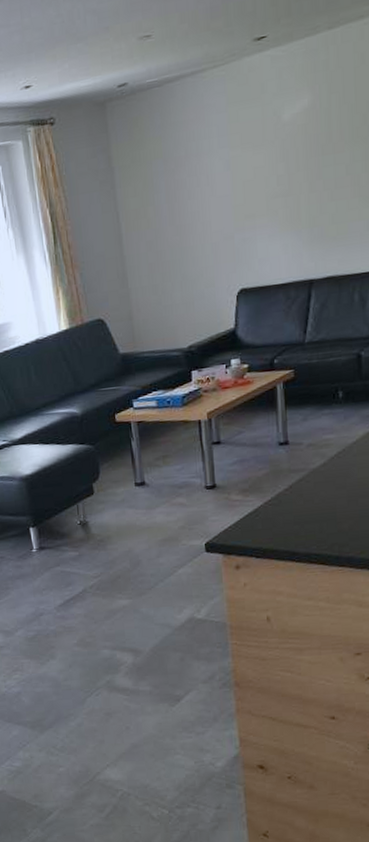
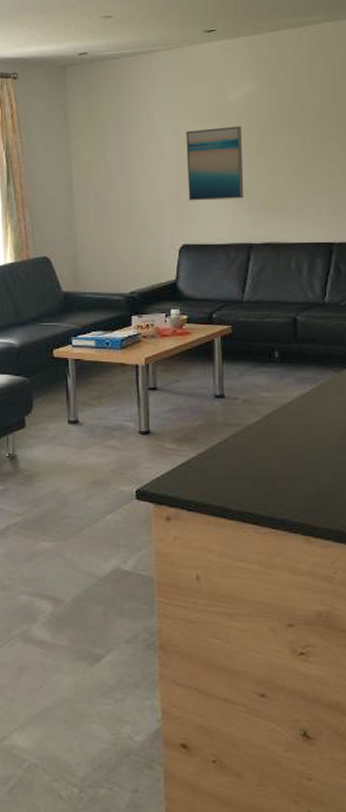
wall art: none [239,148,303,241] -> present [186,126,244,201]

